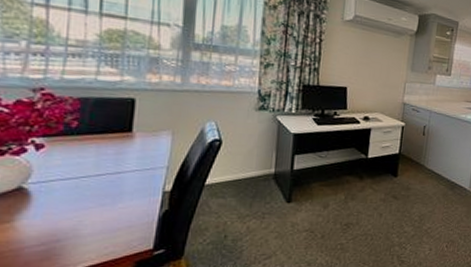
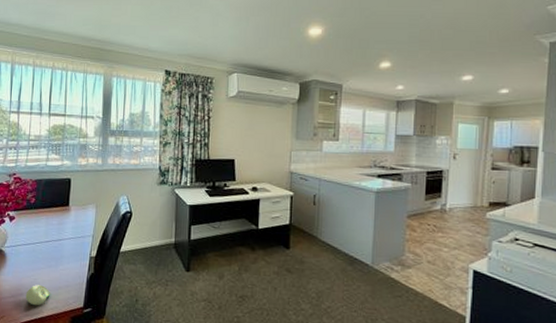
decorative egg: none [64,228,104,253] -> present [25,285,50,306]

